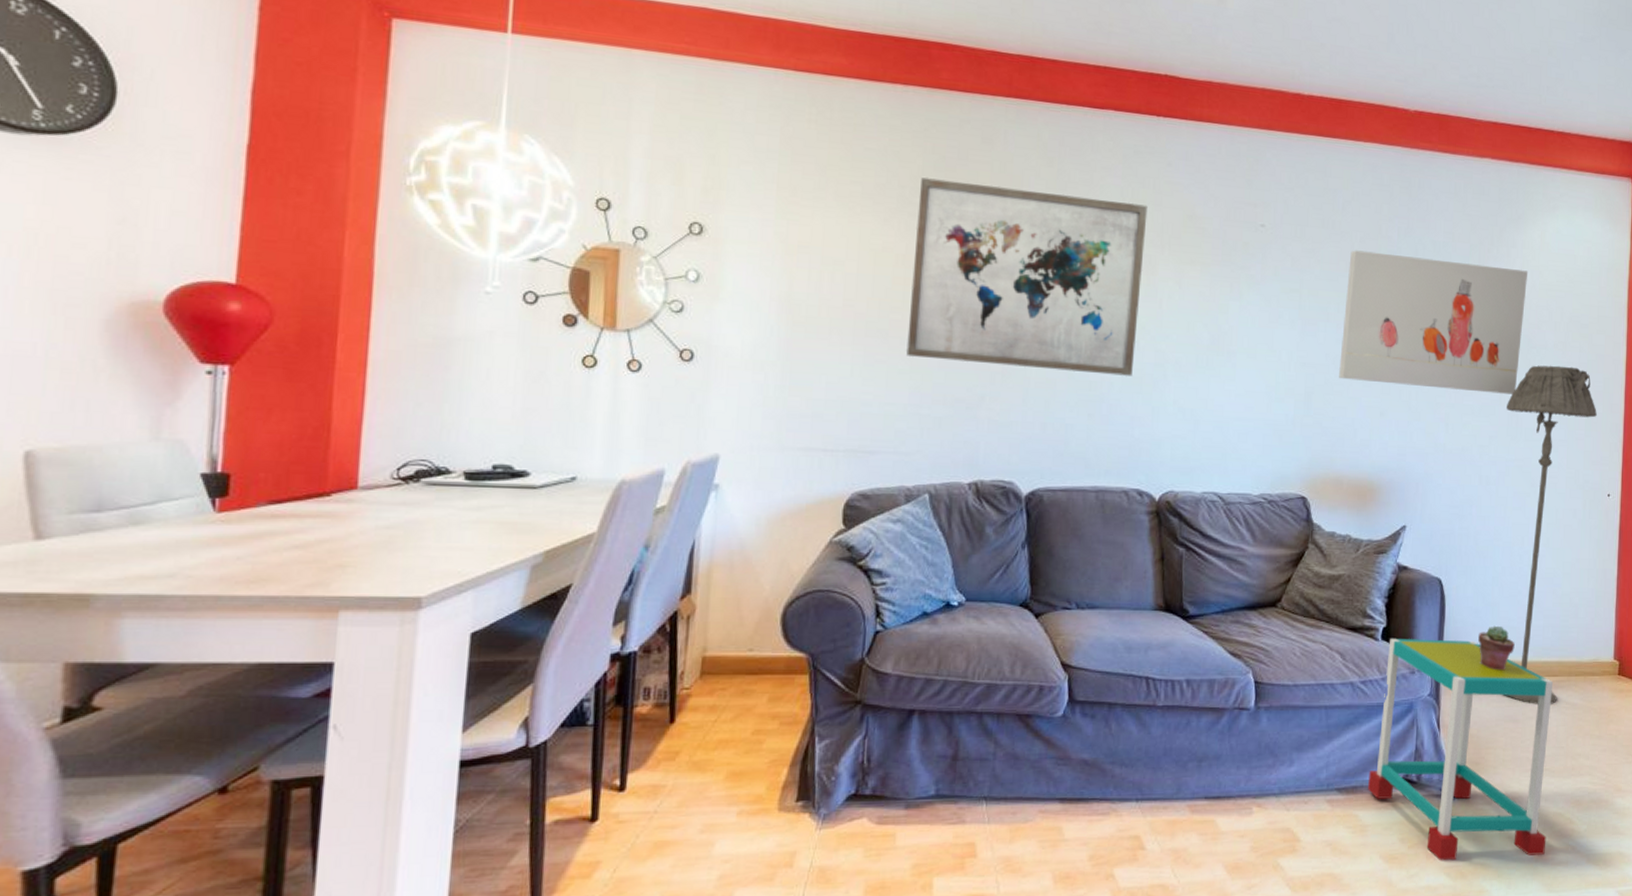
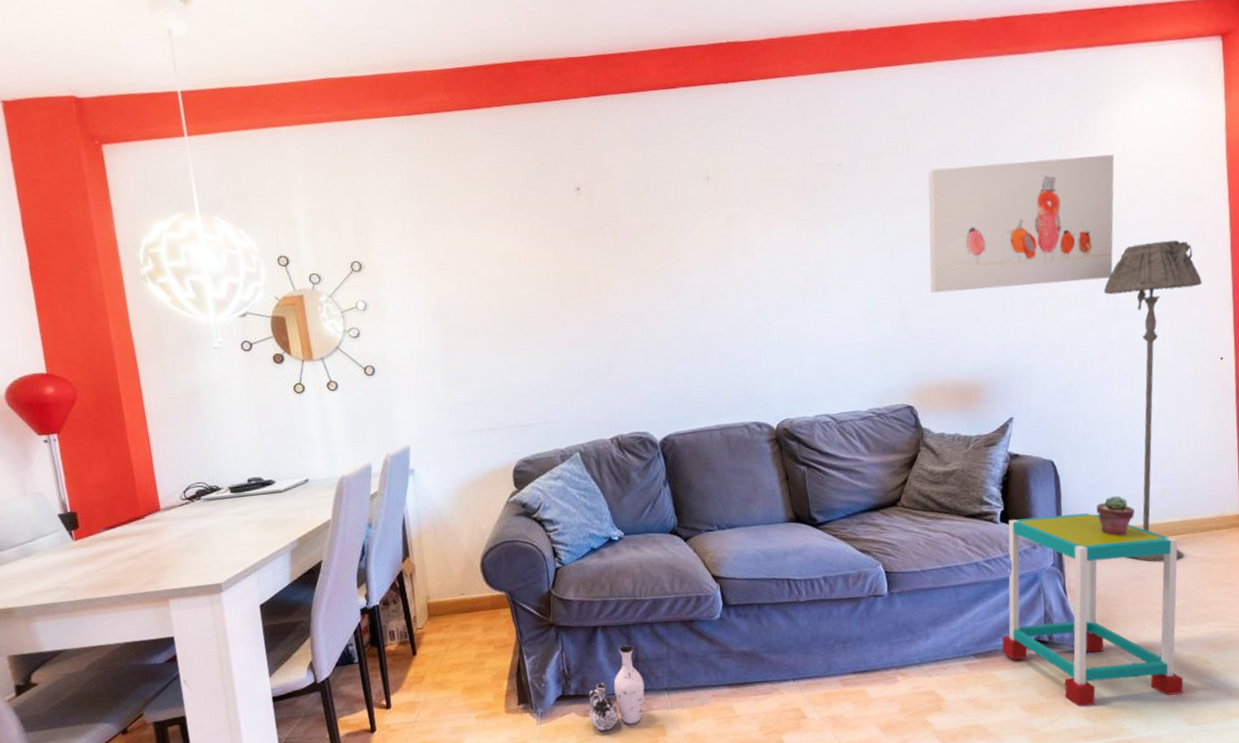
vase: none [884,738,960,846] -> present [588,645,645,732]
wall art: present [906,177,1148,376] -> none [527,168,737,341]

